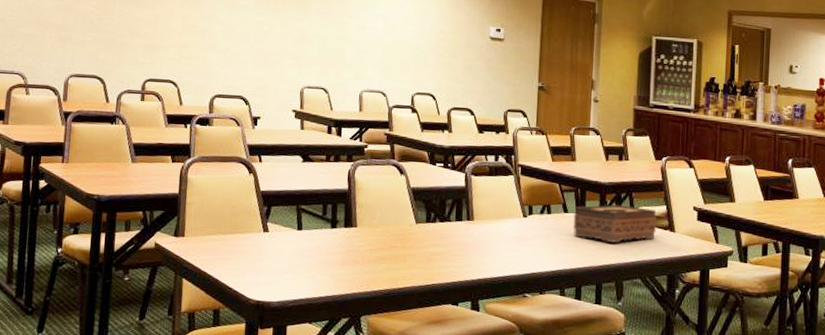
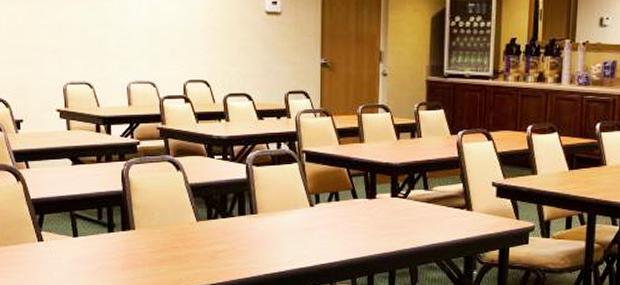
tissue box: present [573,204,657,243] -> none [363,186,452,226]

